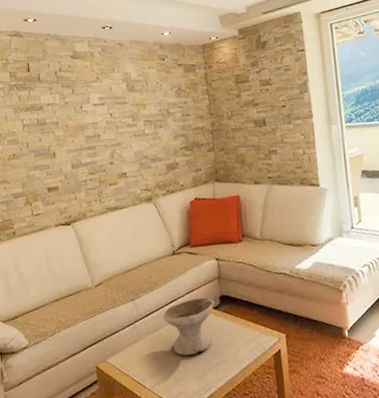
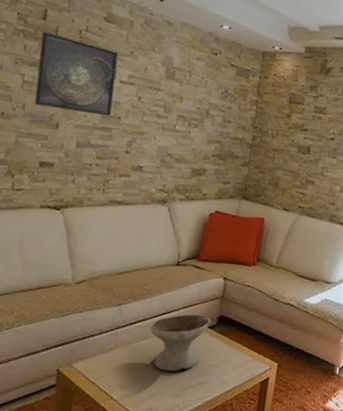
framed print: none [29,80,93,142] -> present [34,31,118,117]

